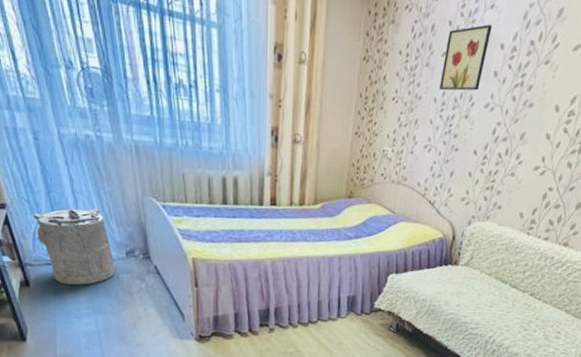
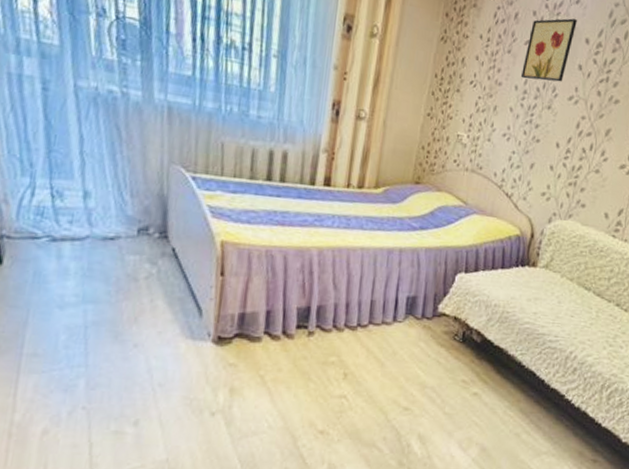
laundry hamper: present [32,208,116,285] -> none [23,172,121,266]

